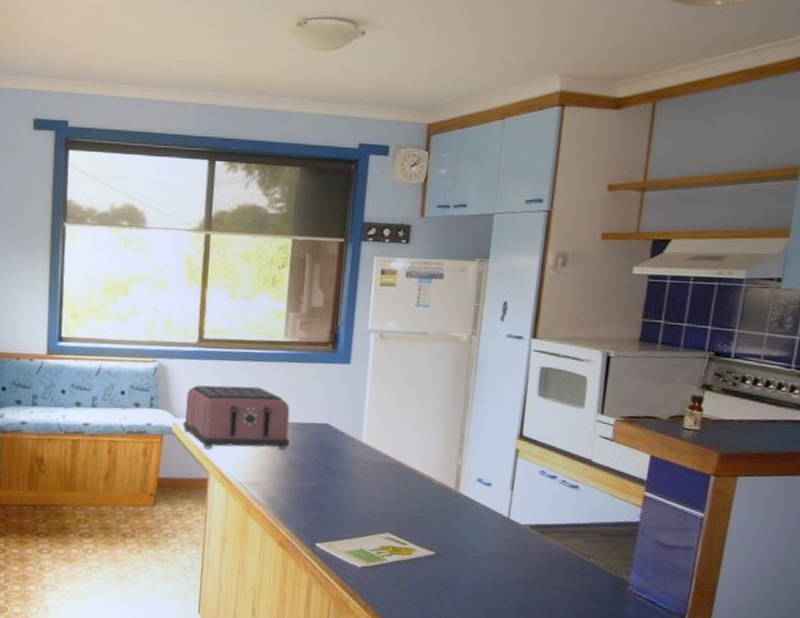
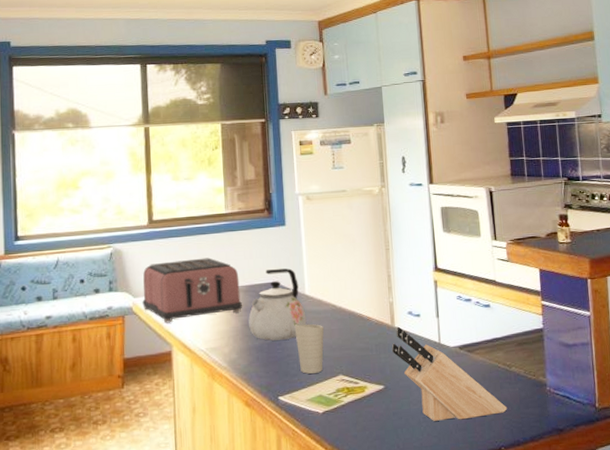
kettle: none [294,409,359,487] -> present [248,268,307,341]
cup: none [343,472,377,526] -> present [294,324,324,374]
knife block: none [450,492,575,605] -> present [391,326,508,421]

